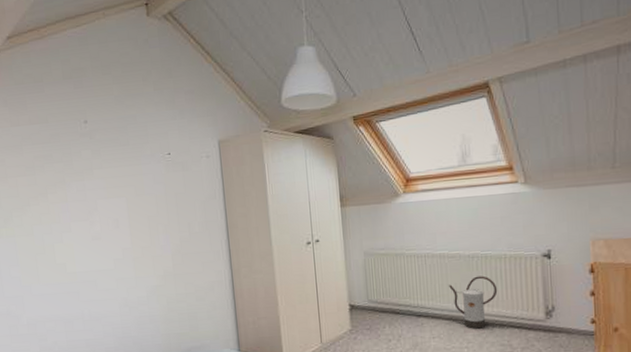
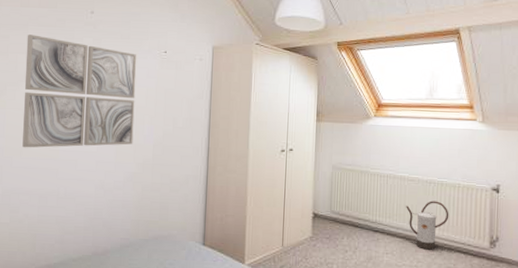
wall art: none [23,154,151,275] -> present [22,34,137,148]

